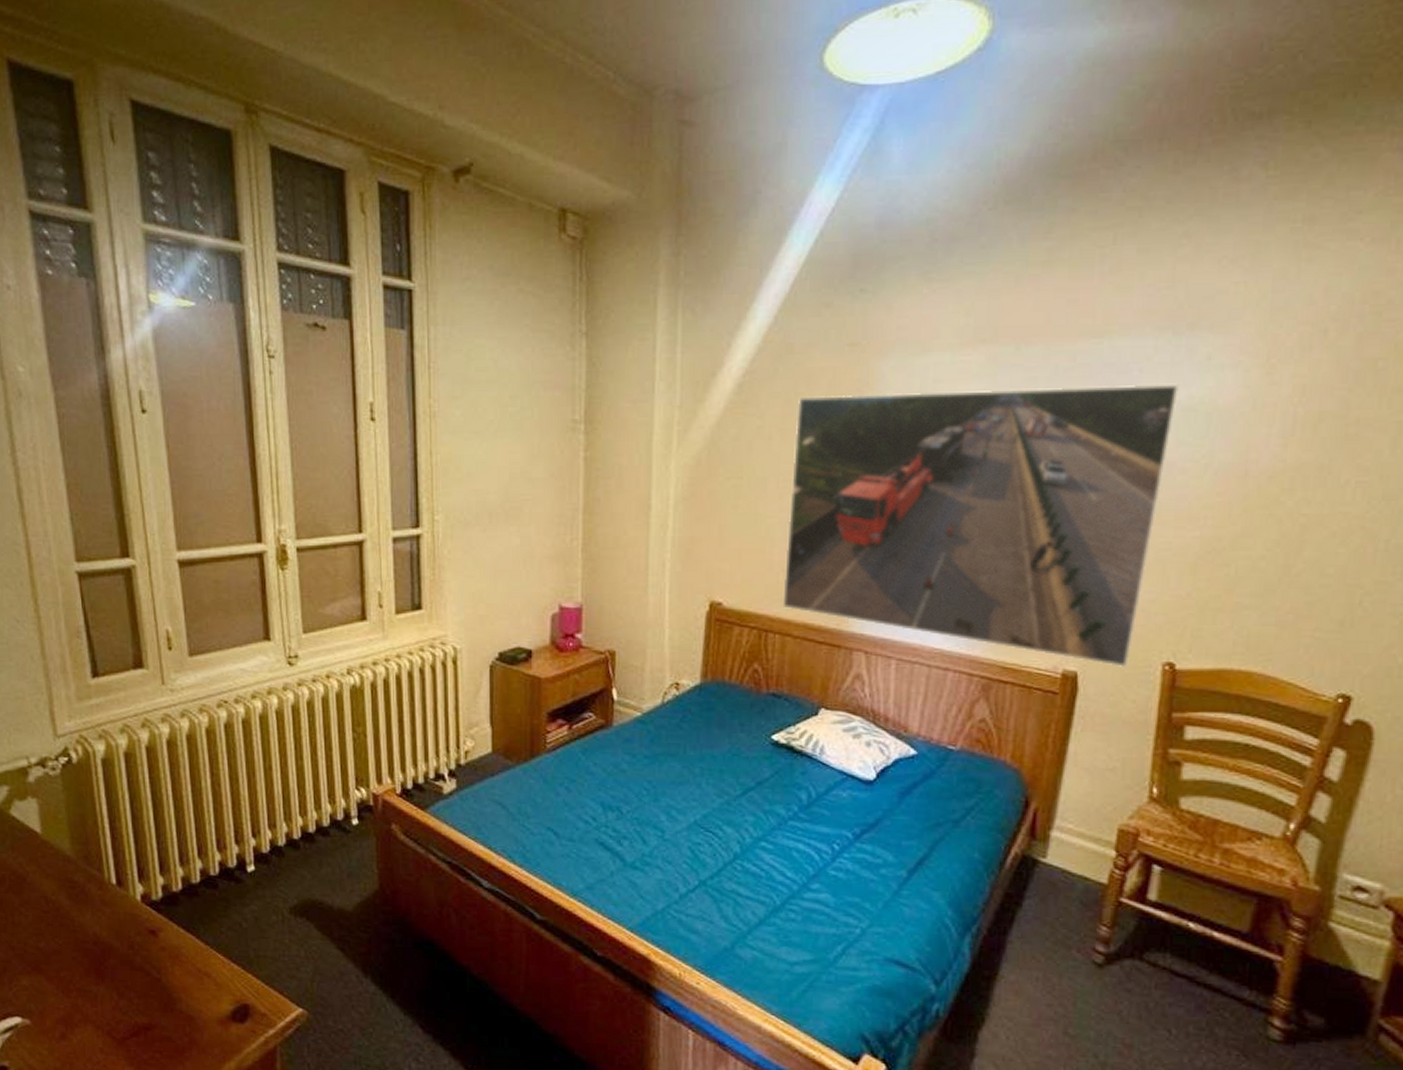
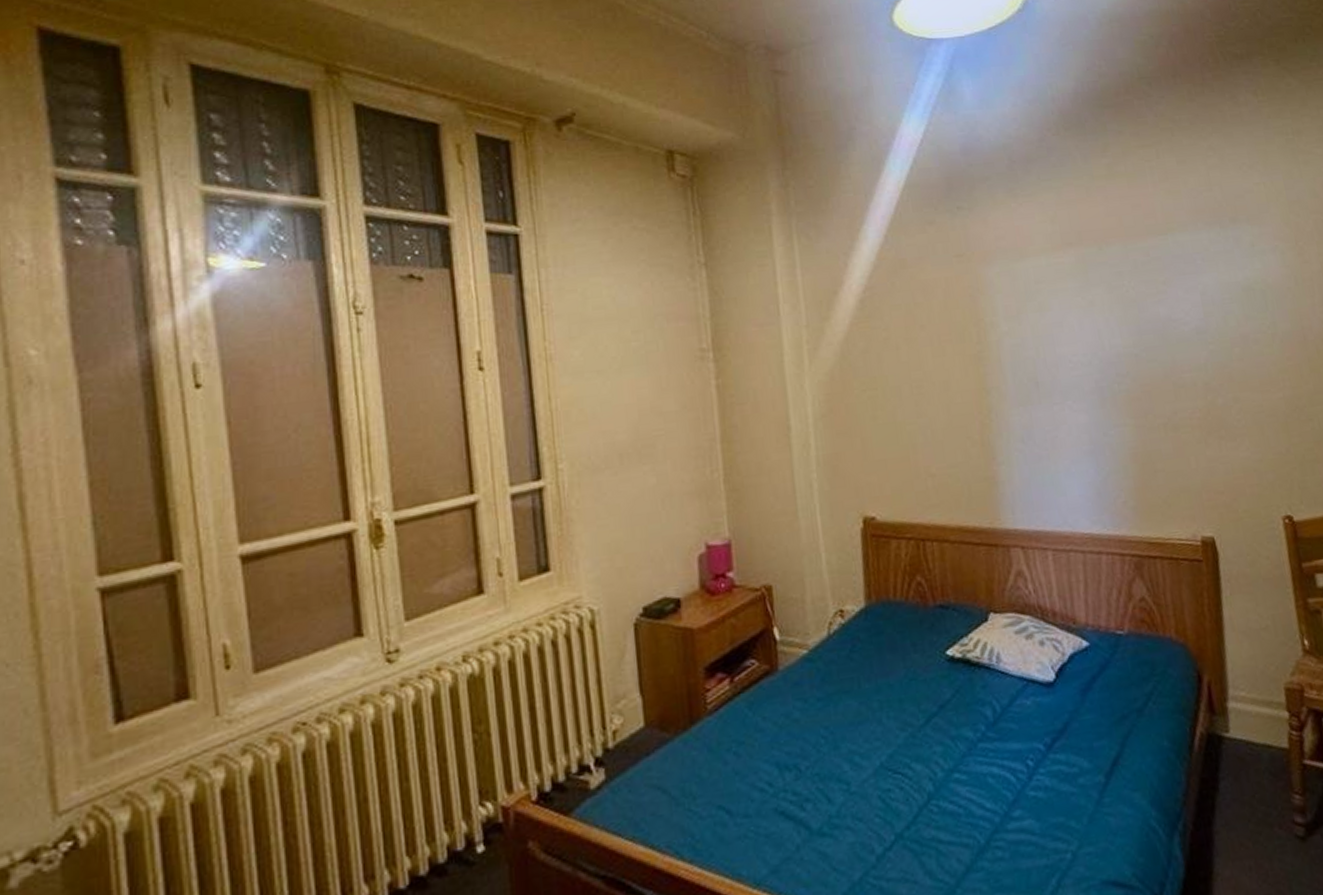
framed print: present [782,383,1180,667] -> none [917,268,1255,527]

